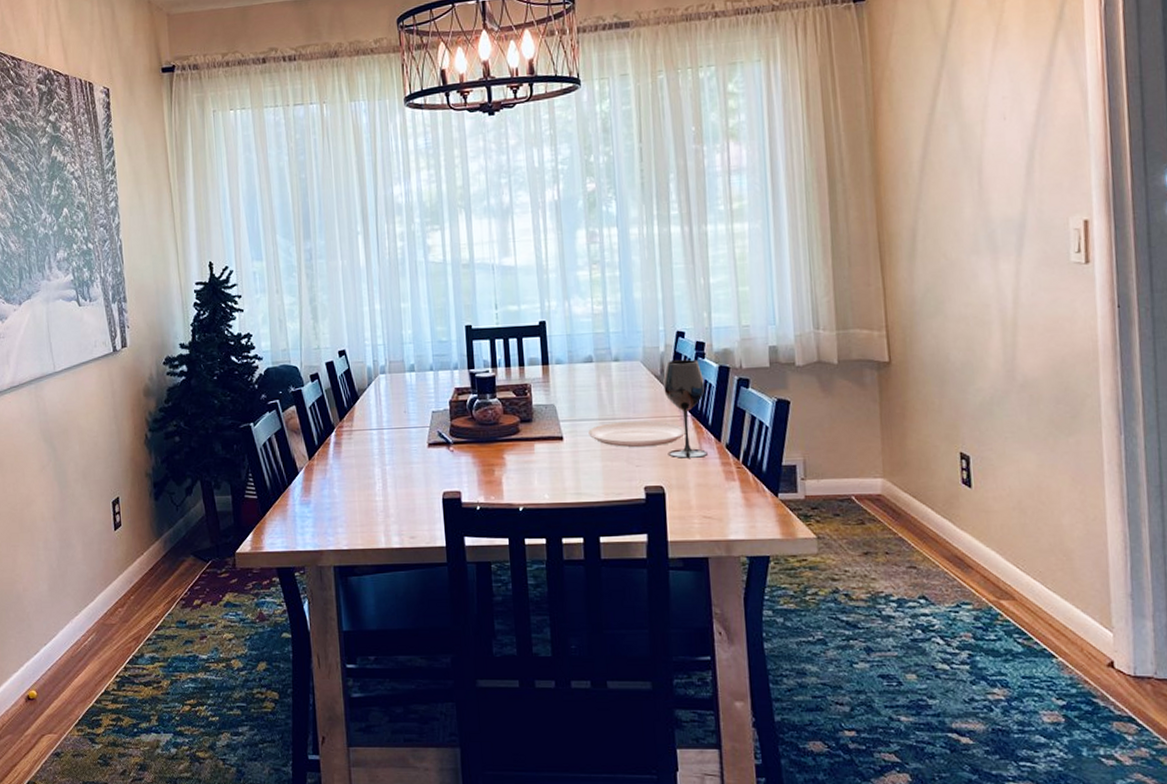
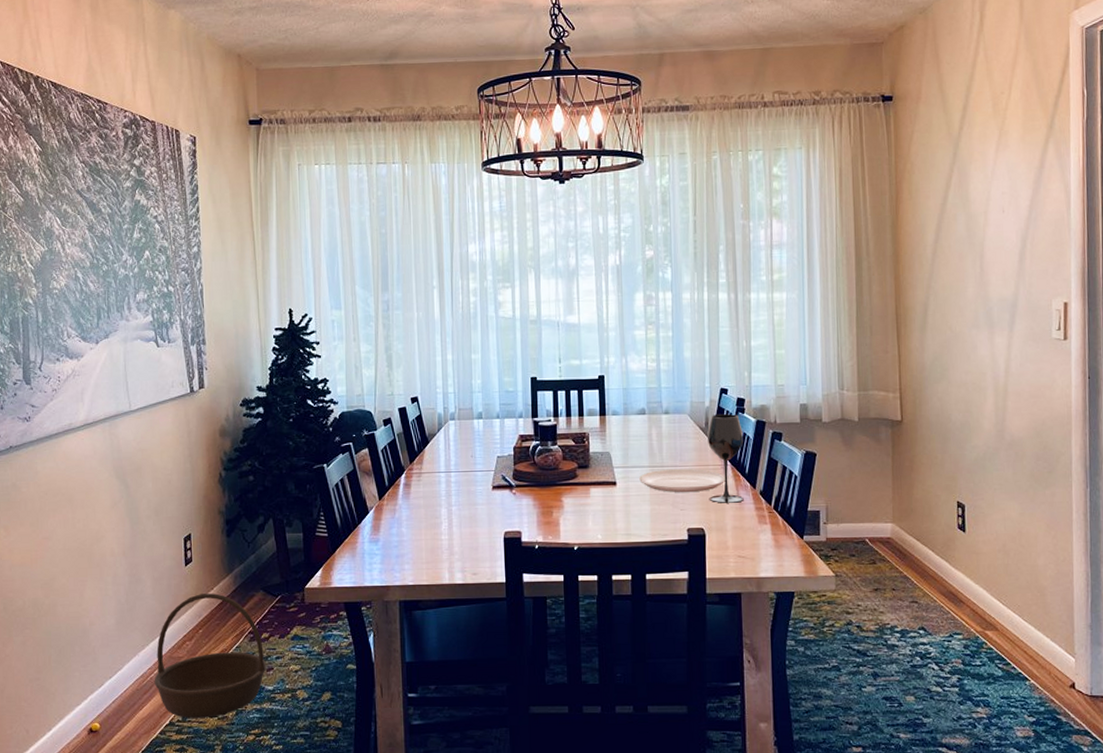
basket: none [88,559,200,687] -> present [154,593,267,718]

